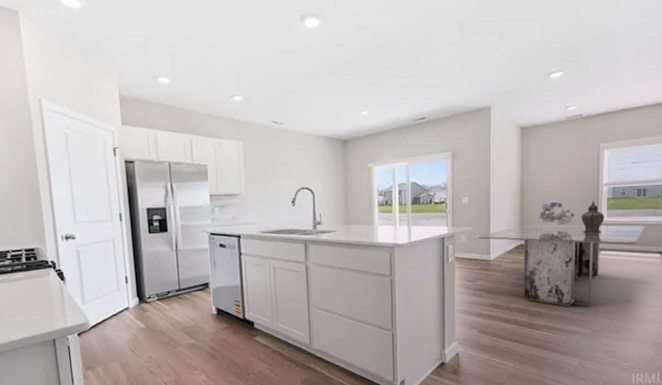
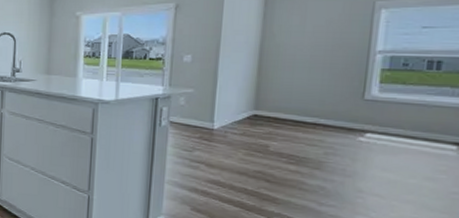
dining table: present [476,224,646,307] -> none [197,92,438,200]
bouquet: present [538,201,575,226] -> none [280,67,332,98]
decorative urn: present [581,201,605,234] -> none [340,71,376,112]

